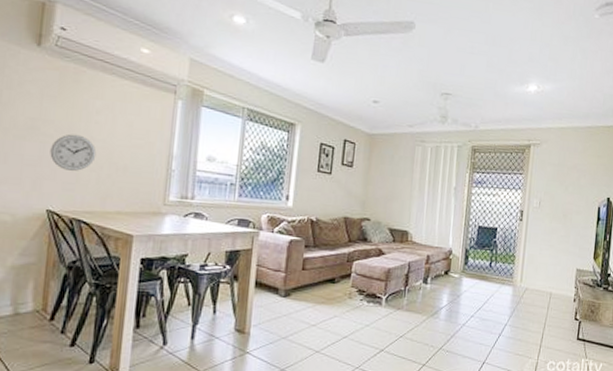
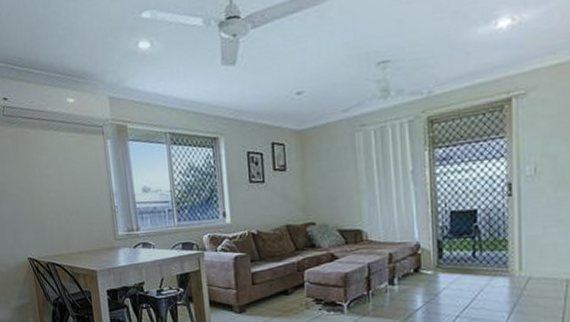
wall clock: present [50,134,97,172] -> none [19,189,54,223]

